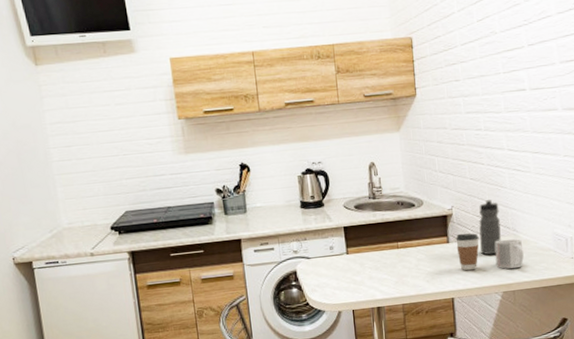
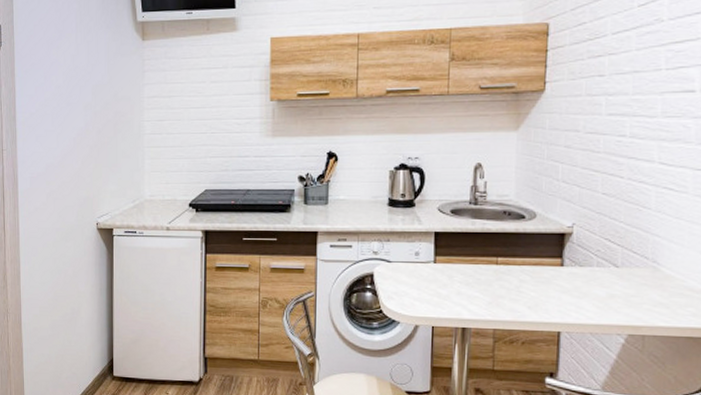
coffee cup: present [456,233,479,271] -> none [572,257,604,303]
water bottle: present [479,199,502,255] -> none [603,221,637,288]
mug: present [494,239,524,269] -> none [622,271,664,309]

